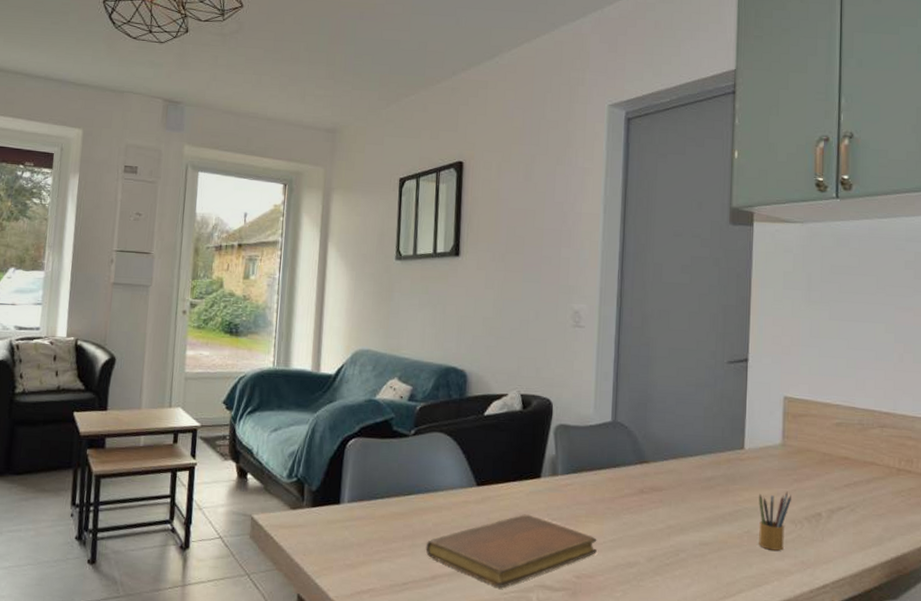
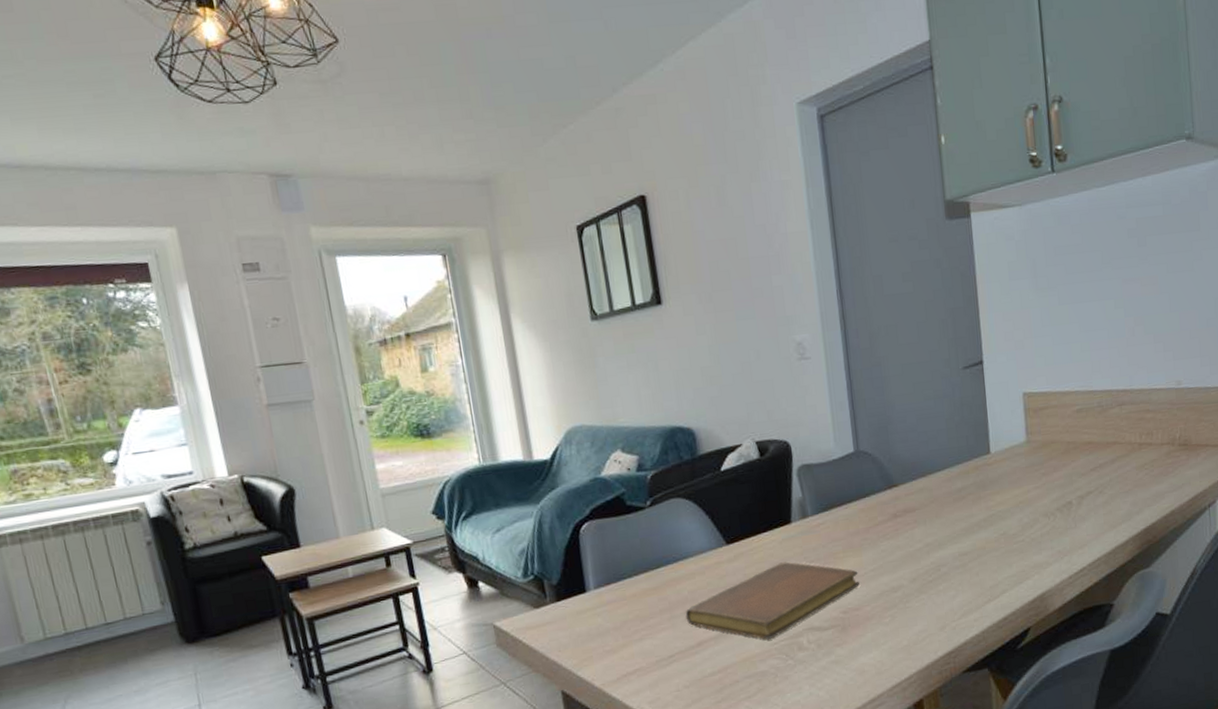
pencil box: present [759,491,791,551] -> none [1010,487,1042,547]

